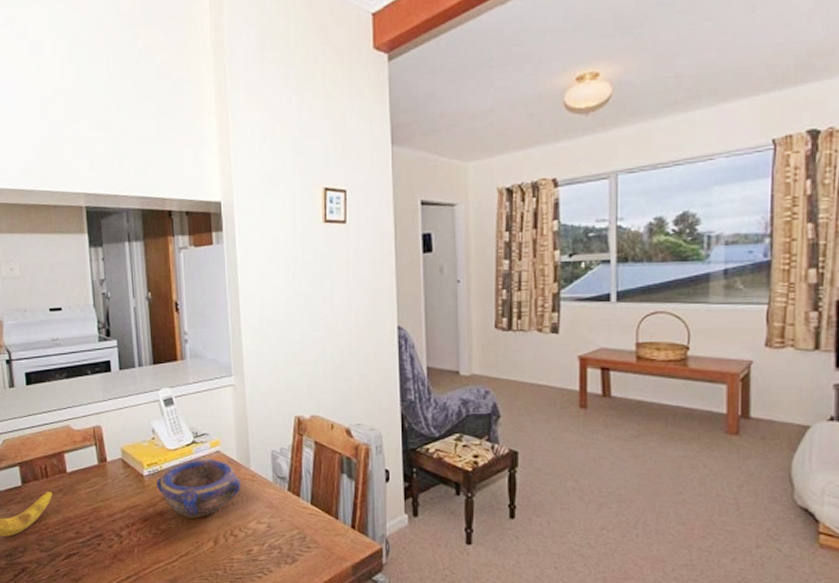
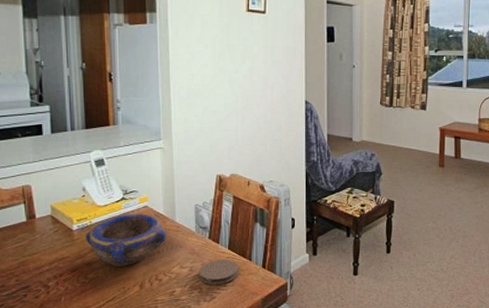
coaster: none [277,515,324,546] -> present [198,259,239,285]

